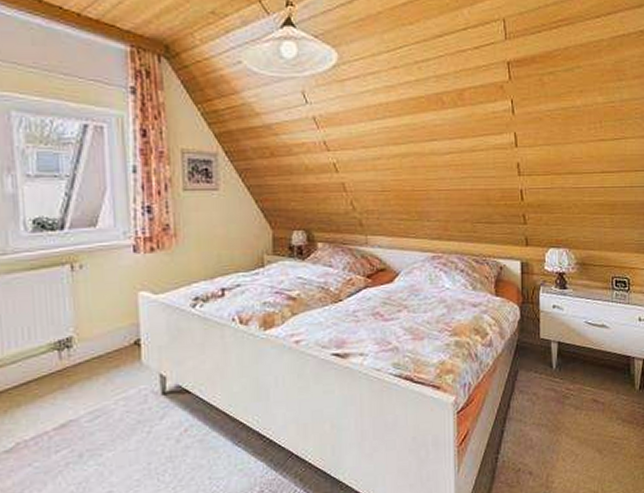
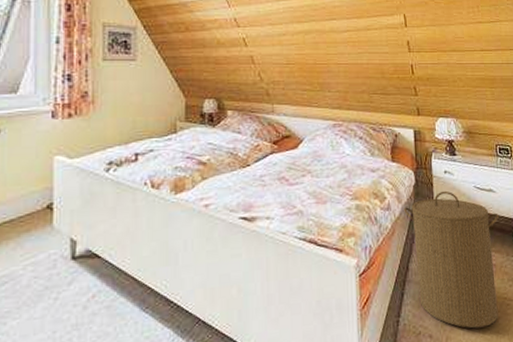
laundry hamper: none [507,326,610,466] -> present [404,190,499,329]

